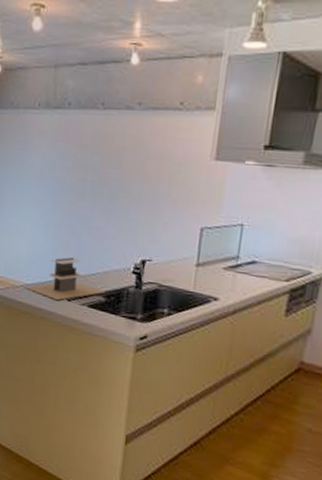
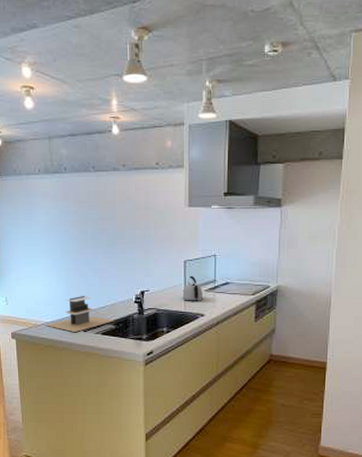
kettle: none [193,247,220,281] -> present [182,275,203,301]

